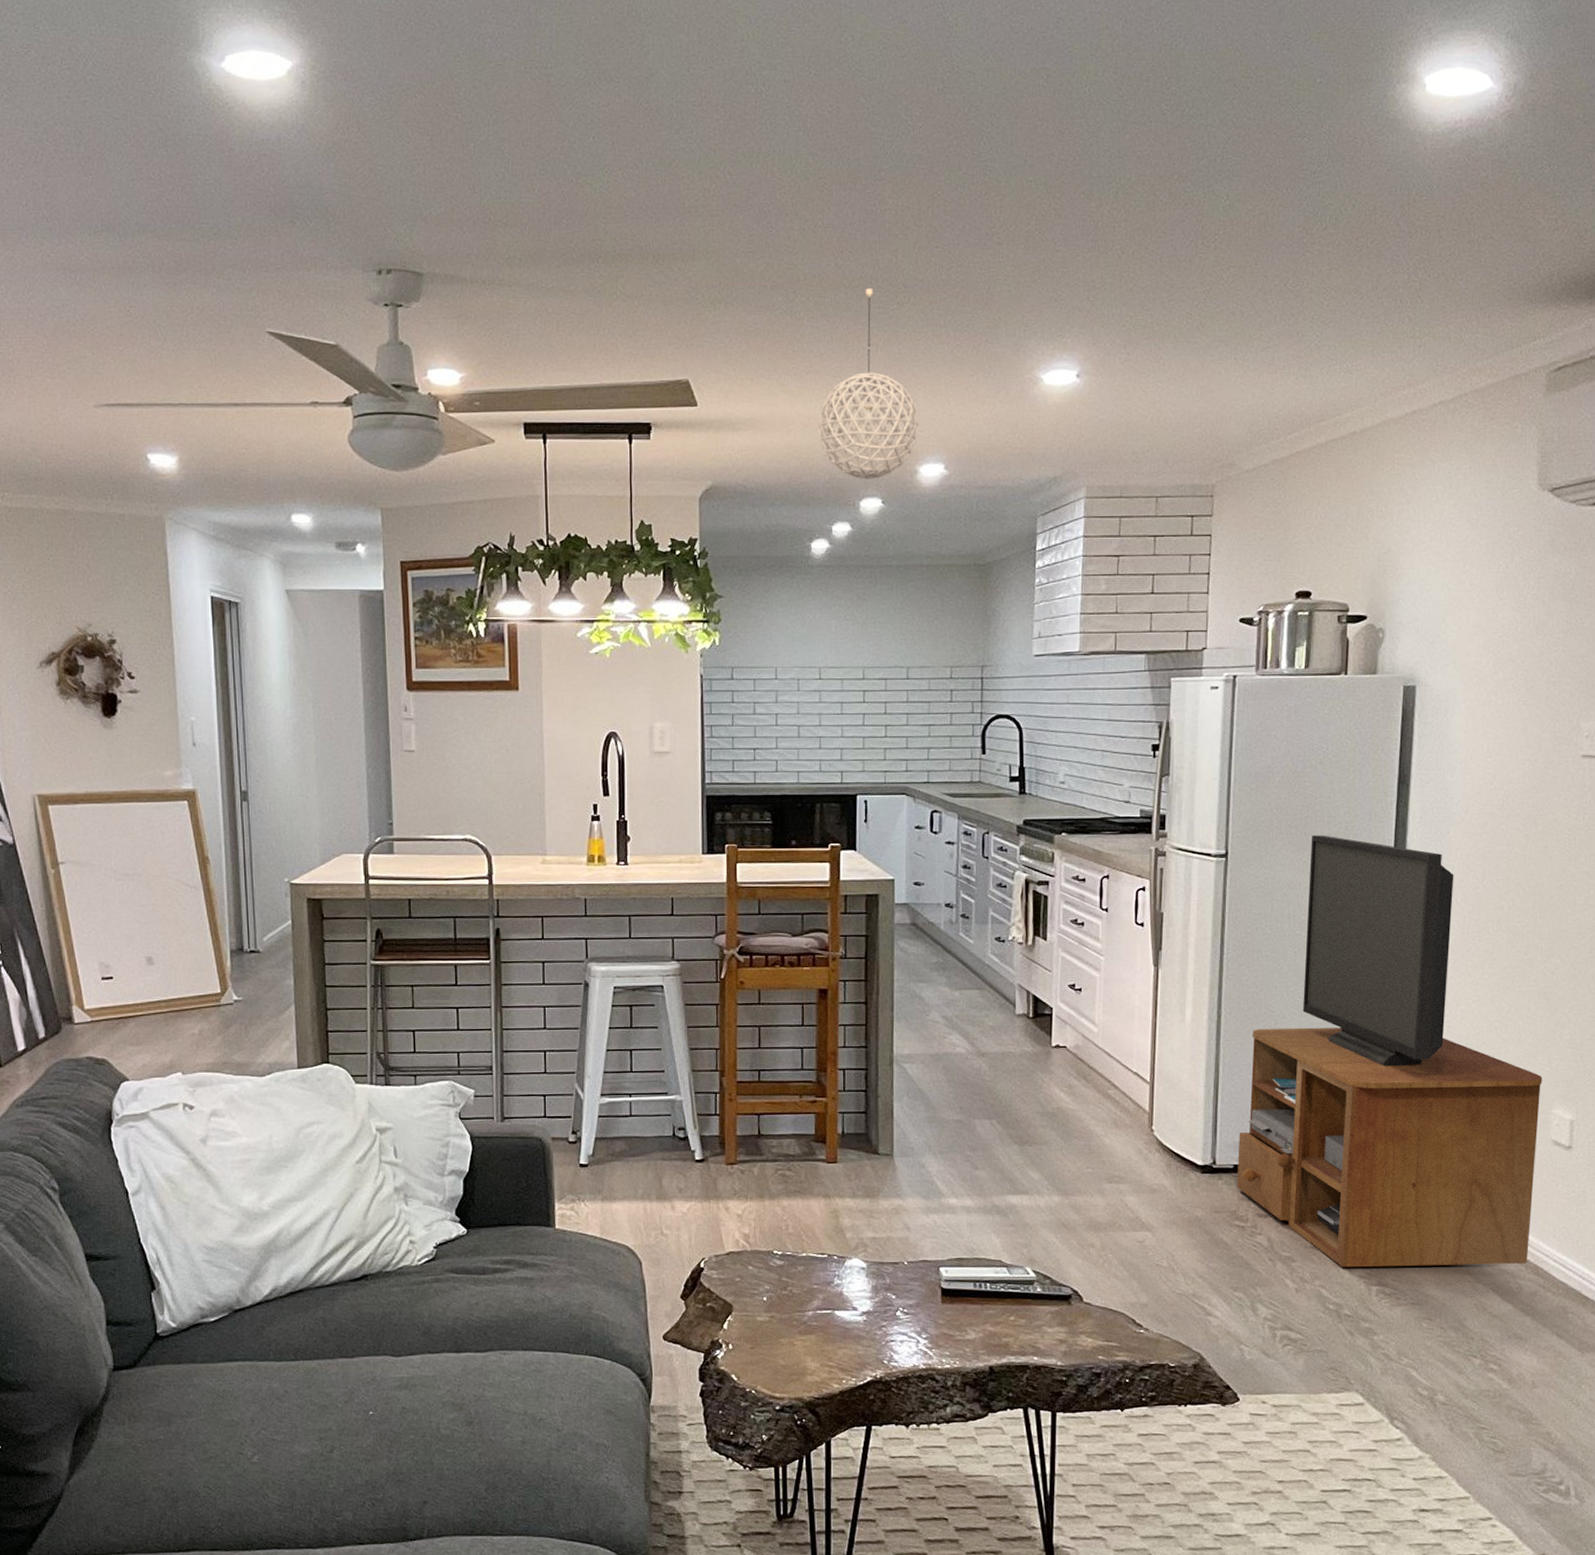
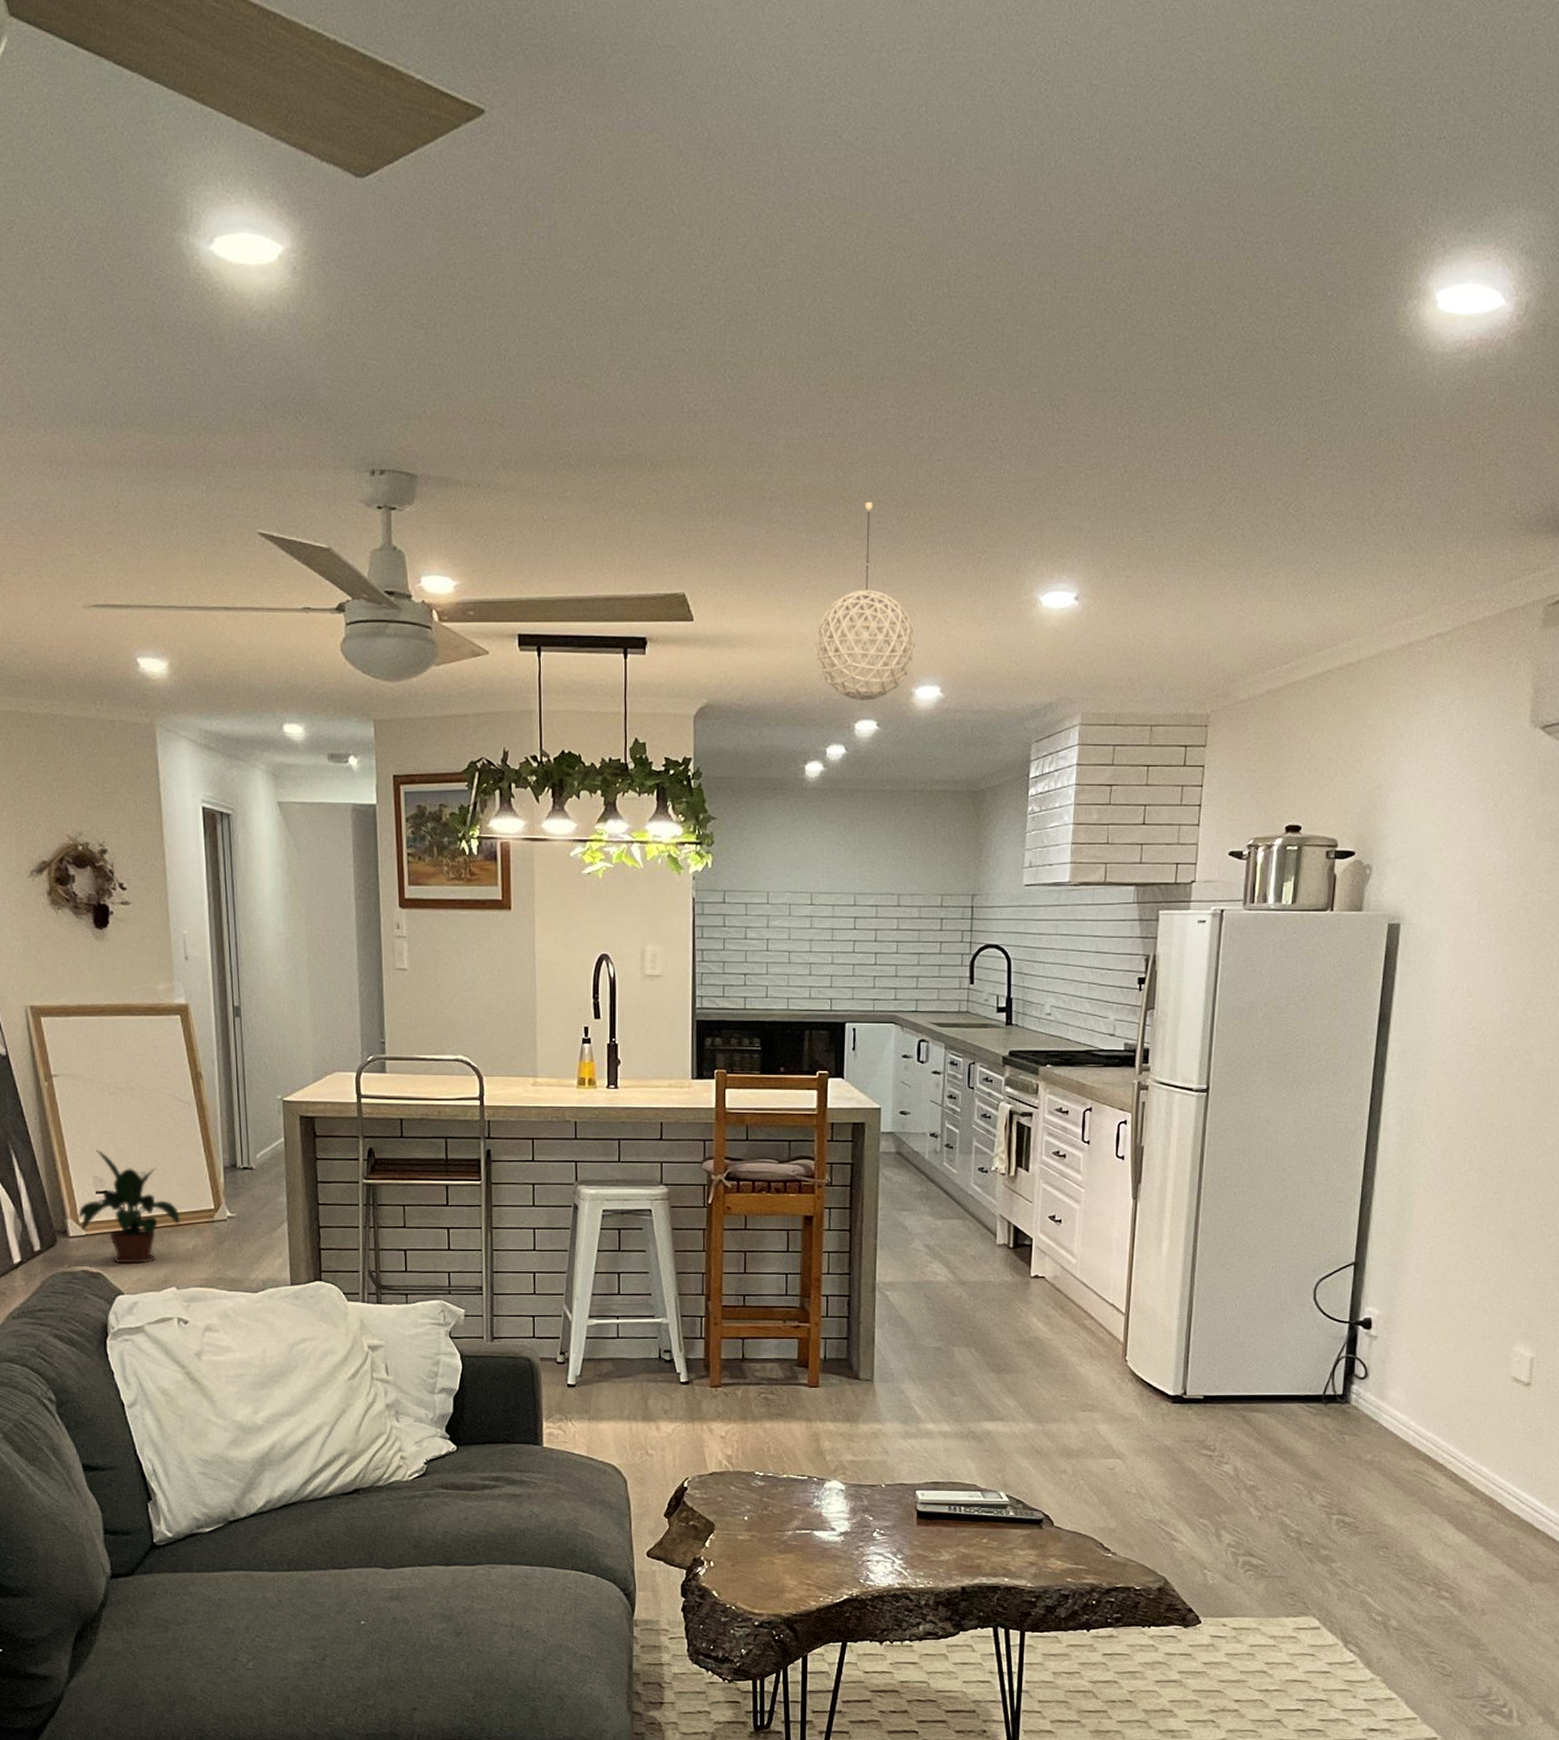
potted plant: none [83,935,187,1050] -> present [78,1149,181,1264]
tv stand: present [1237,835,1542,1267] -> none [1206,1072,1506,1497]

